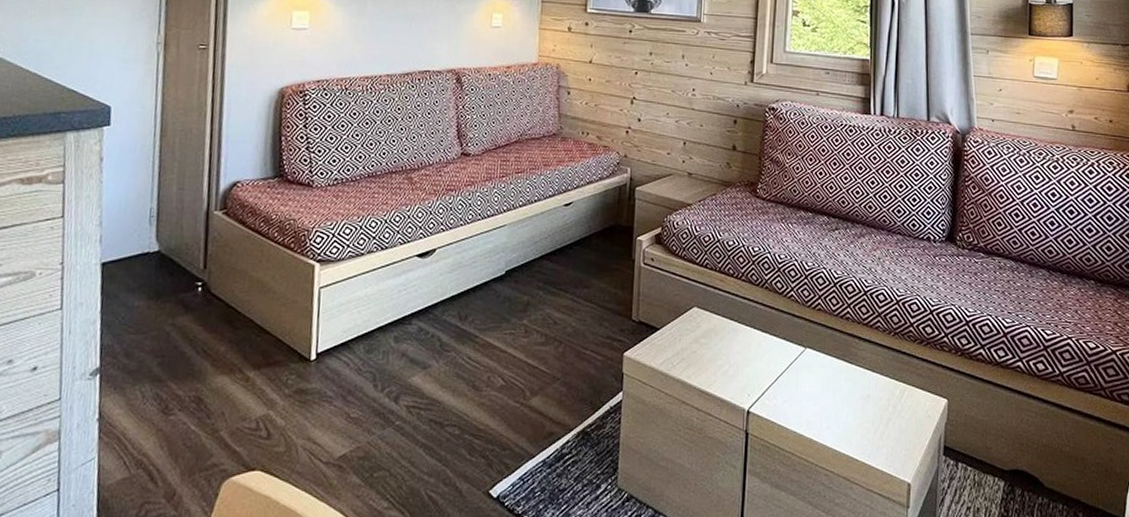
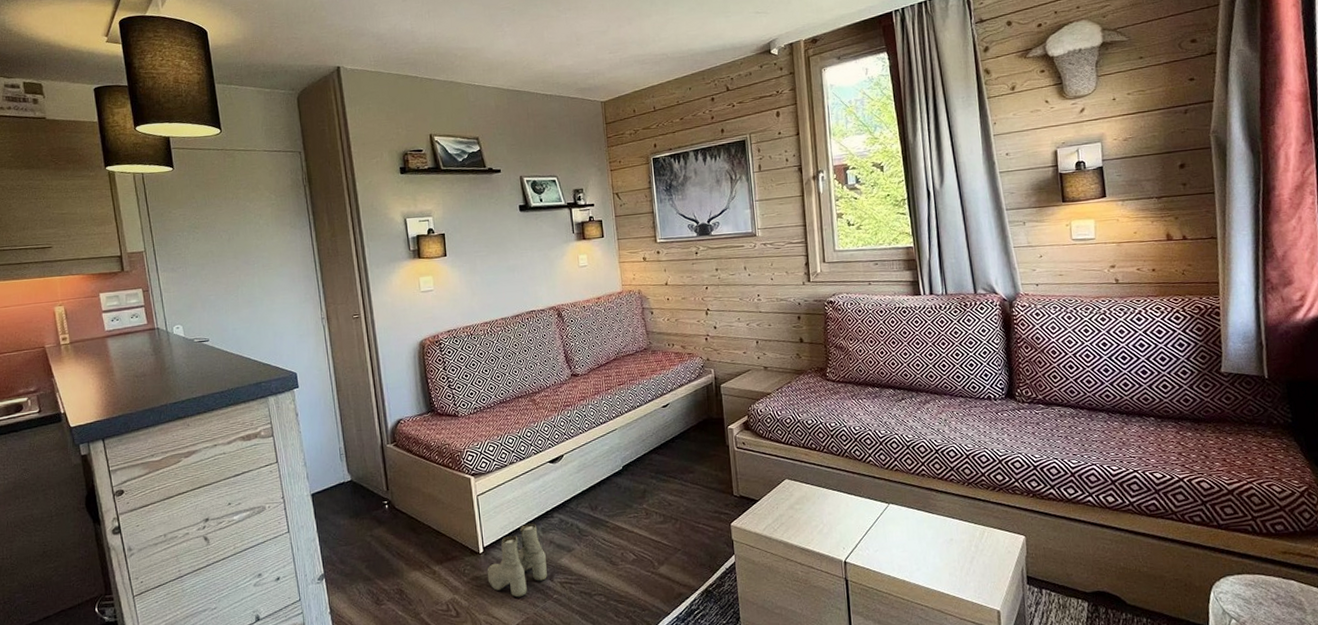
boots: none [315,328,394,420] -> present [487,523,547,597]

